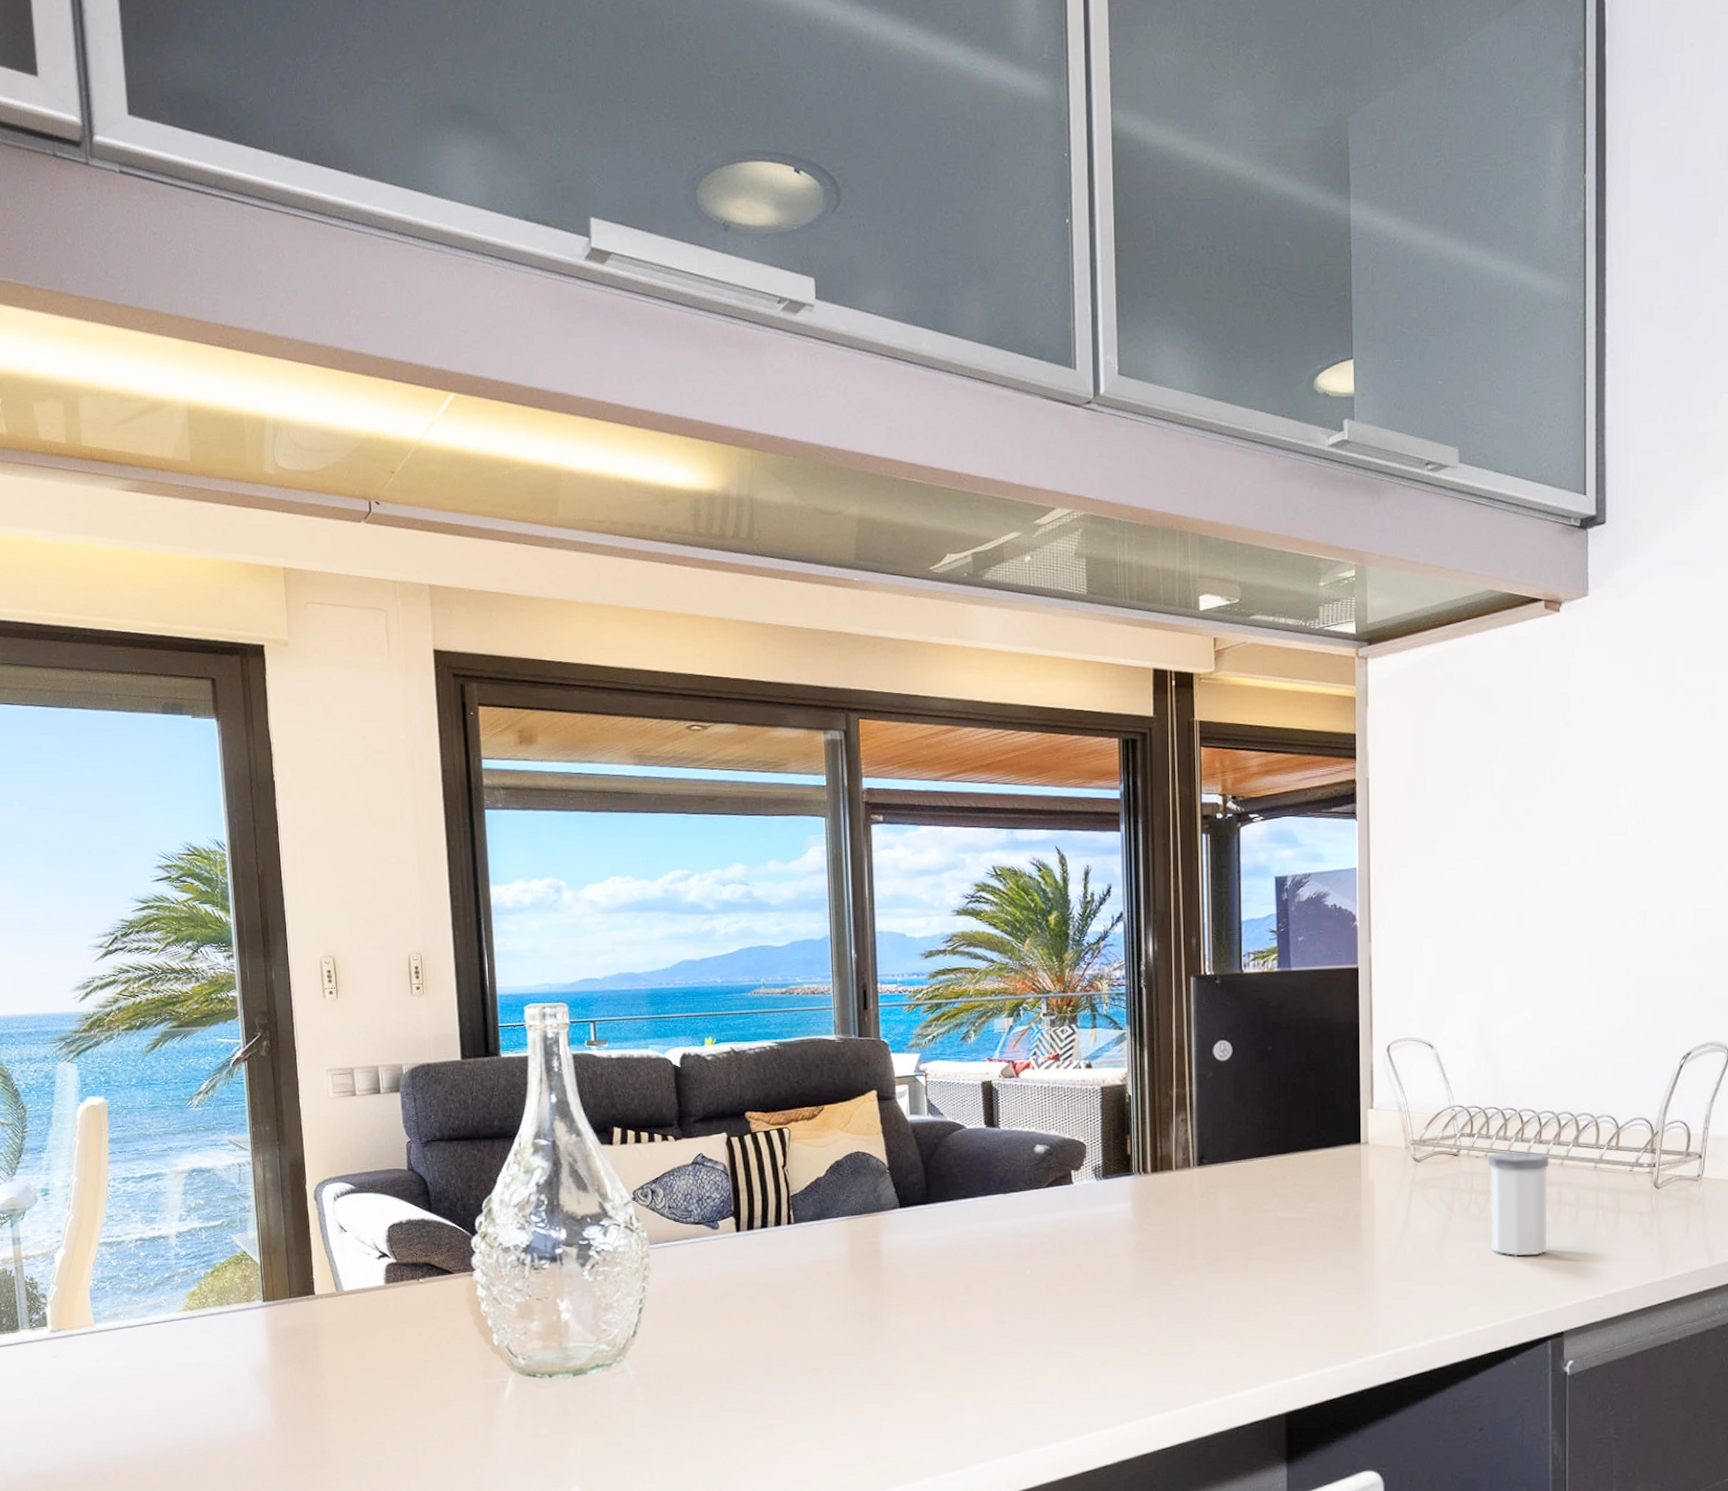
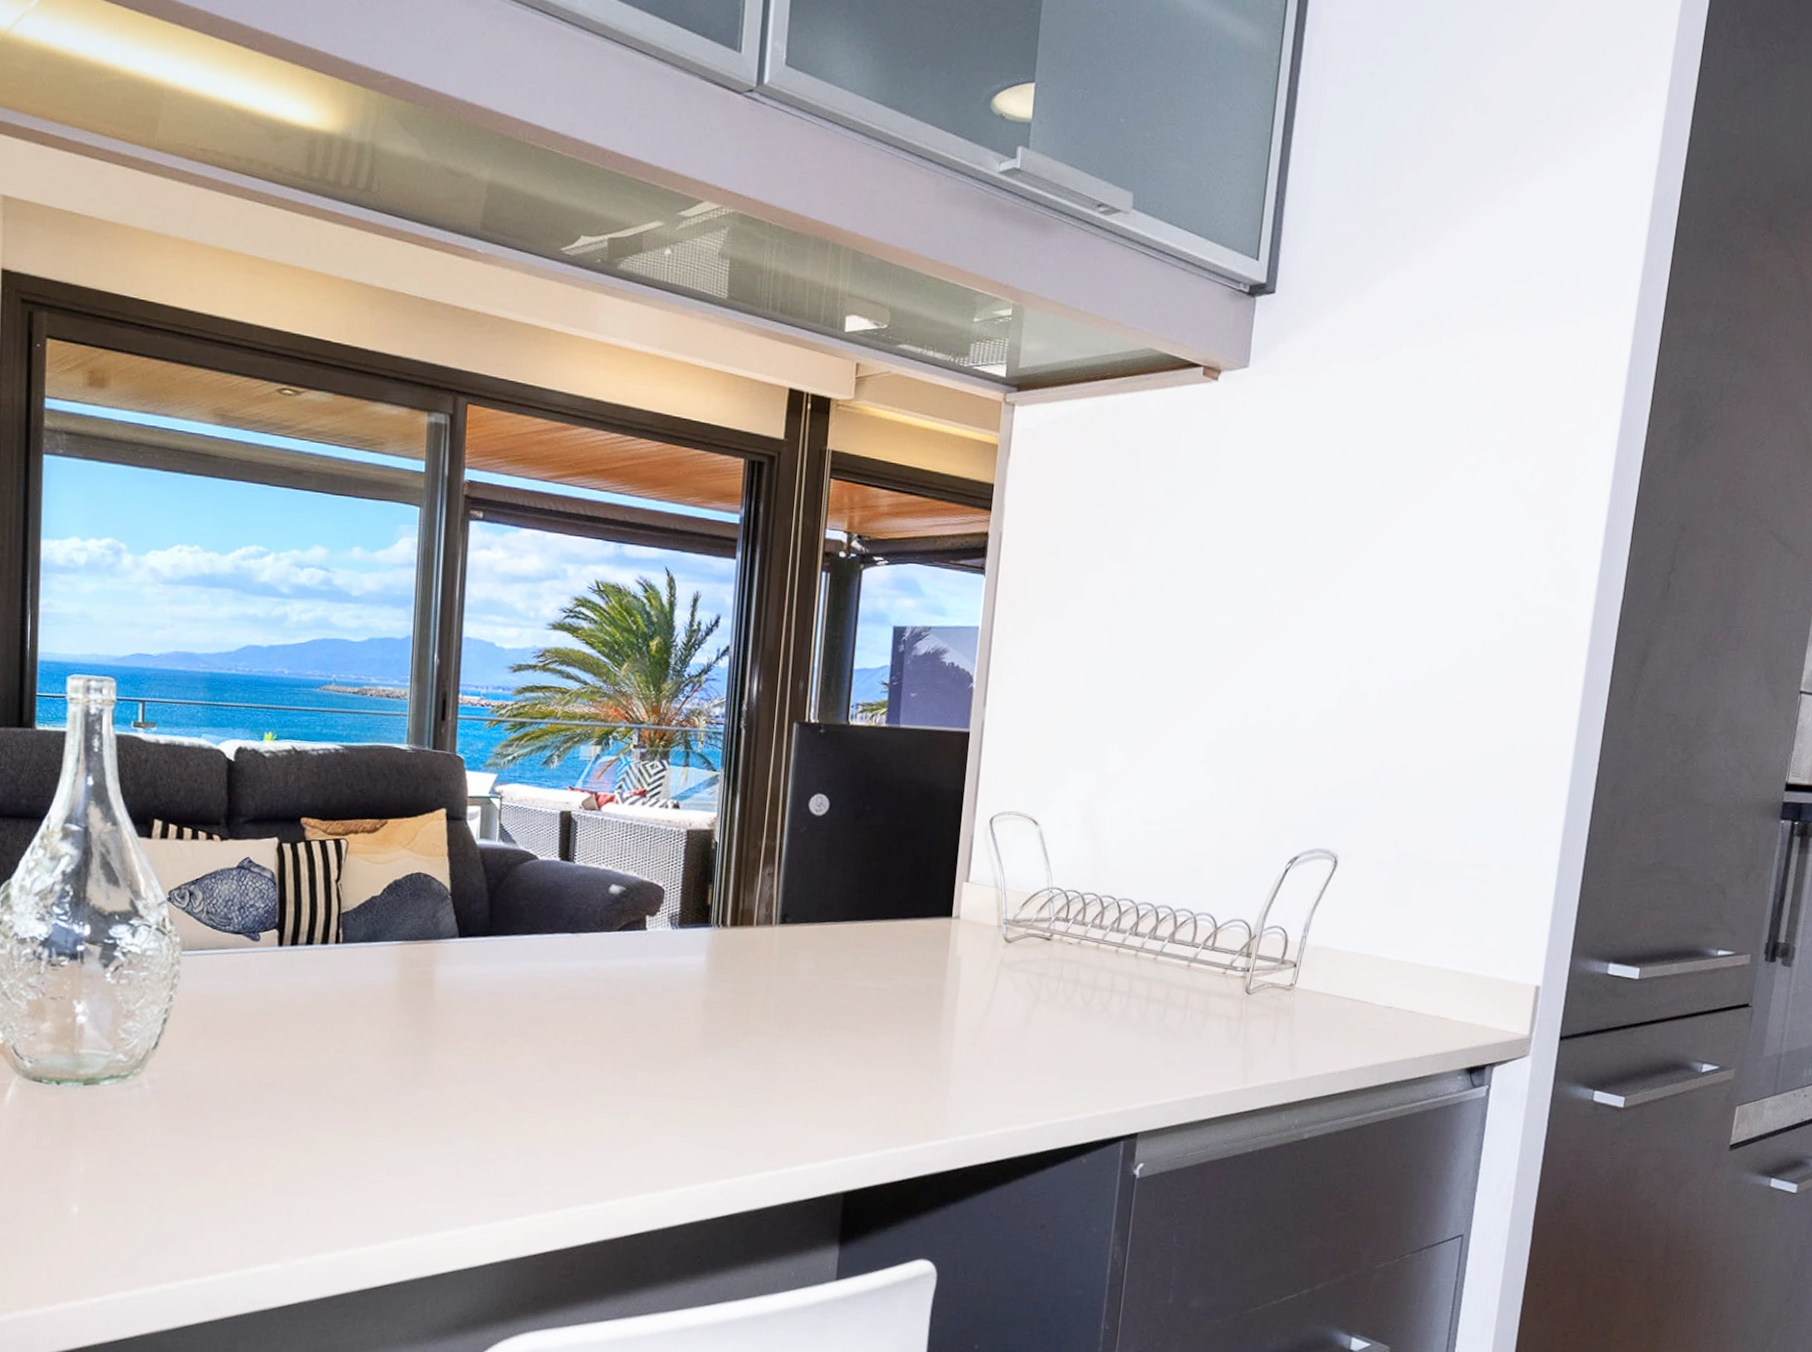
salt shaker: present [1489,1151,1550,1256] -> none [1074,940,1143,1051]

